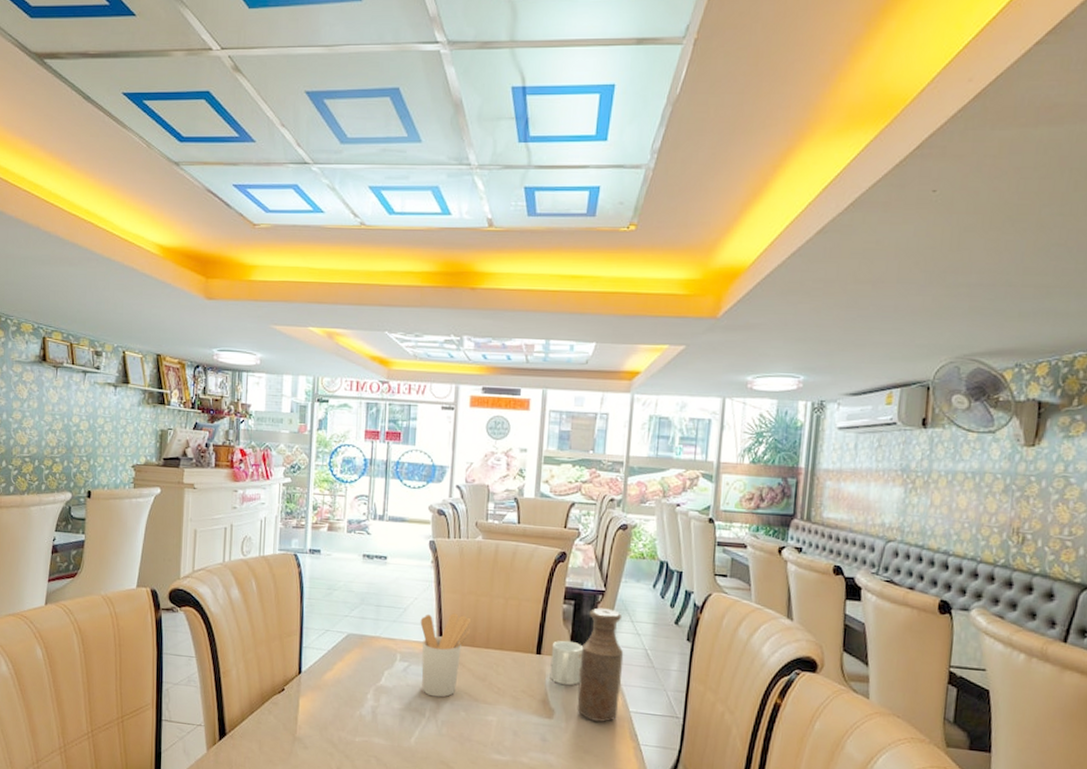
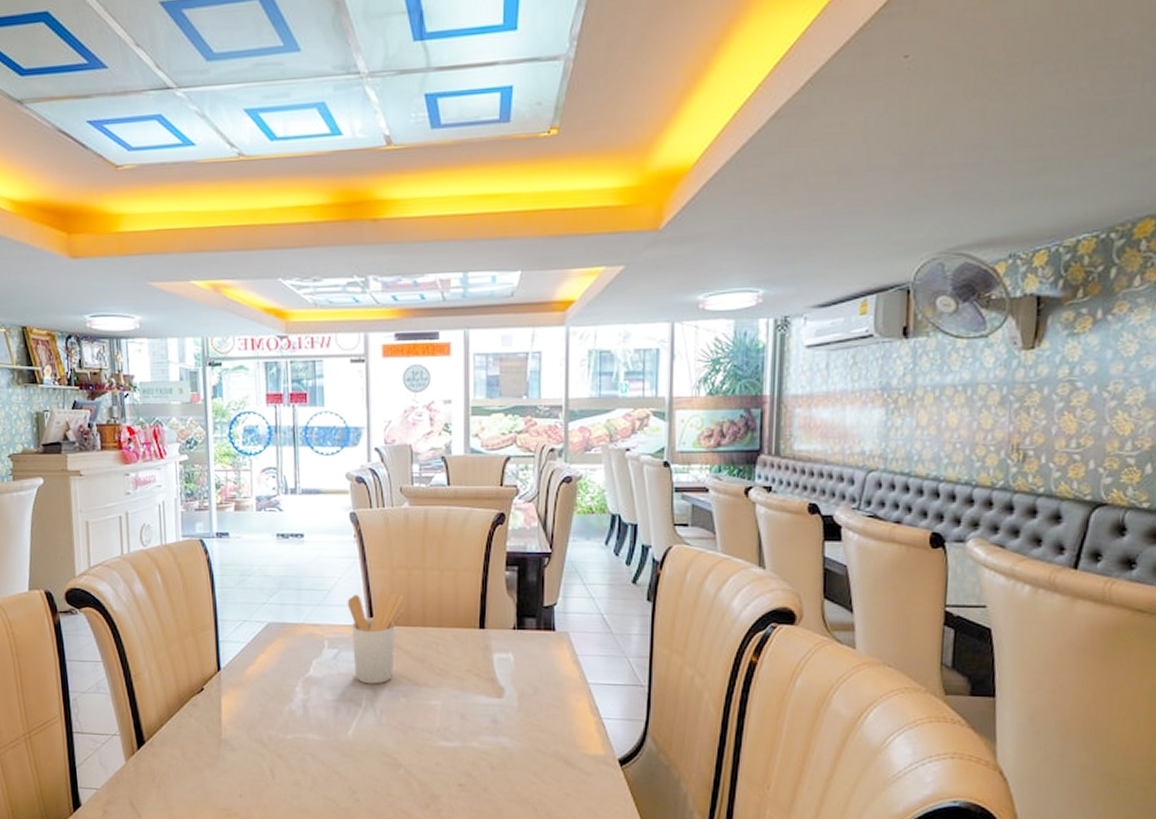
mug: present [550,640,582,686] -> none [496,611,531,661]
bottle: present [577,608,624,722] -> none [529,572,577,697]

